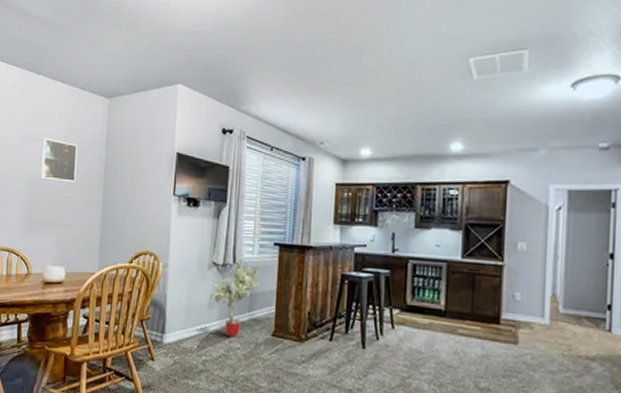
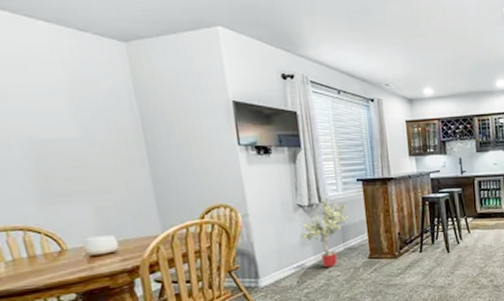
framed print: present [40,138,78,182] -> none [34,91,103,142]

